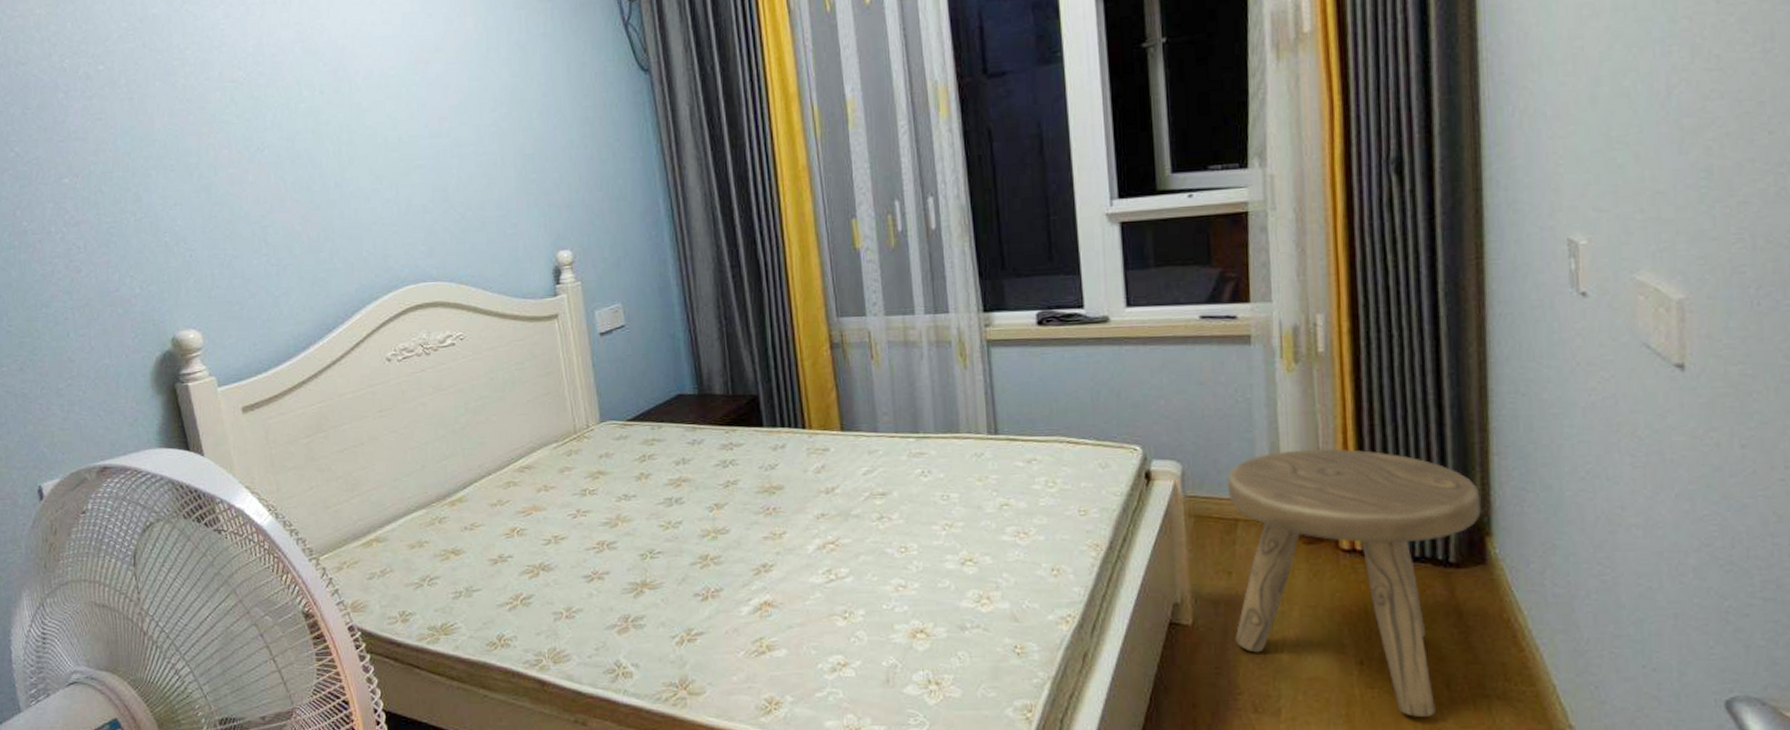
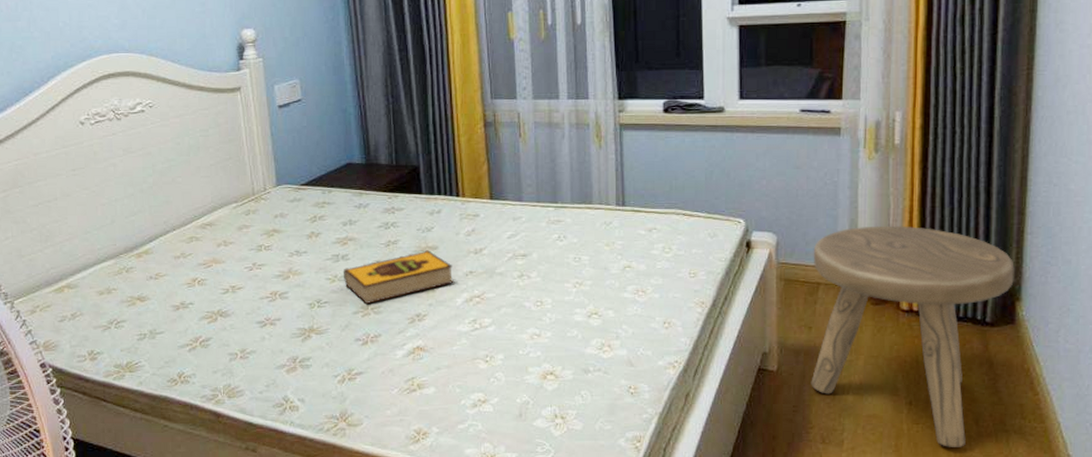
hardback book: none [677,491,803,553] -> present [343,250,454,304]

